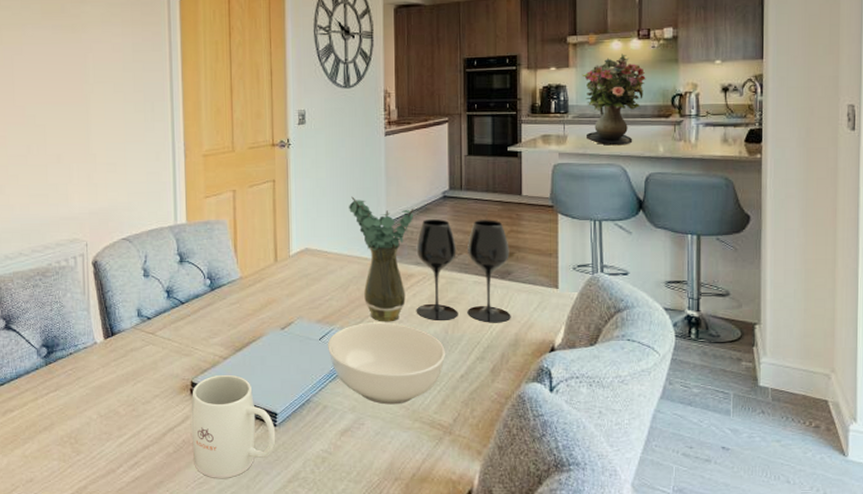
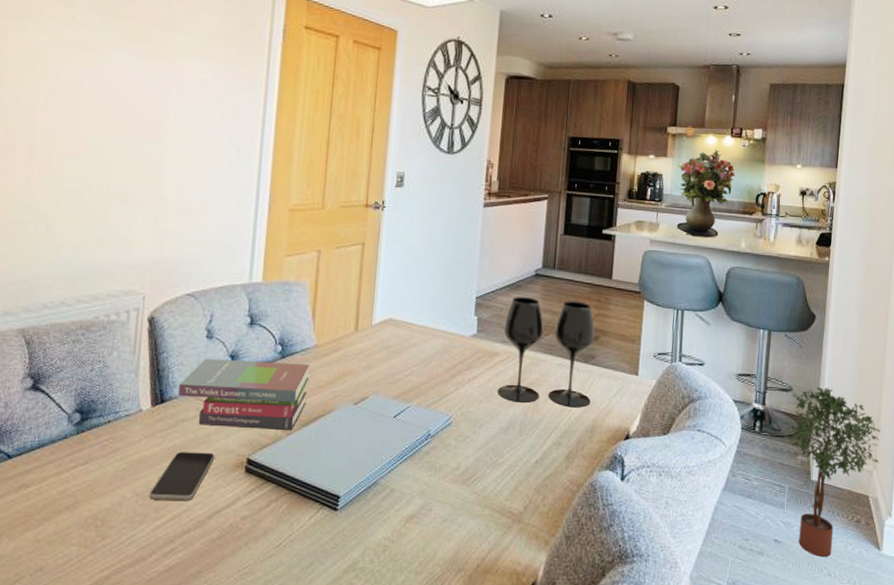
mobile phone: none [111,378,163,421] -> present [149,452,215,501]
books: none [124,294,238,355] -> present [177,358,311,430]
mug: present [190,374,276,479] -> none [239,451,336,569]
bowl: present [328,322,446,405] -> none [402,401,524,490]
vase: present [349,196,414,322] -> none [439,267,506,402]
potted tree: none [724,290,838,463] -> present [784,387,881,557]

